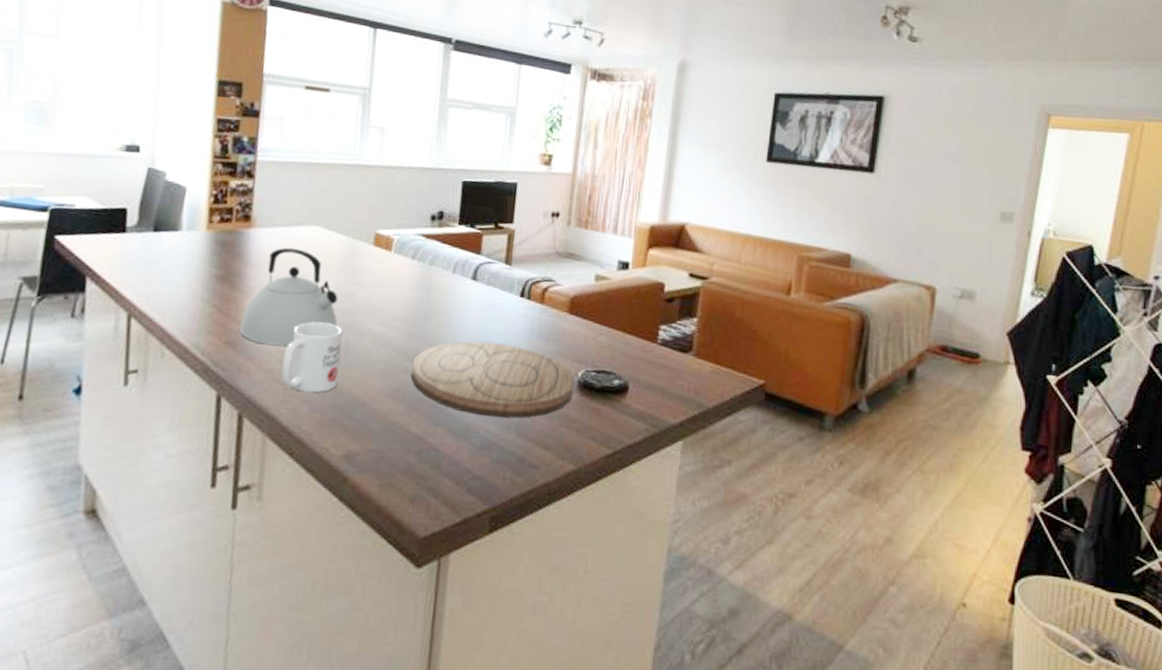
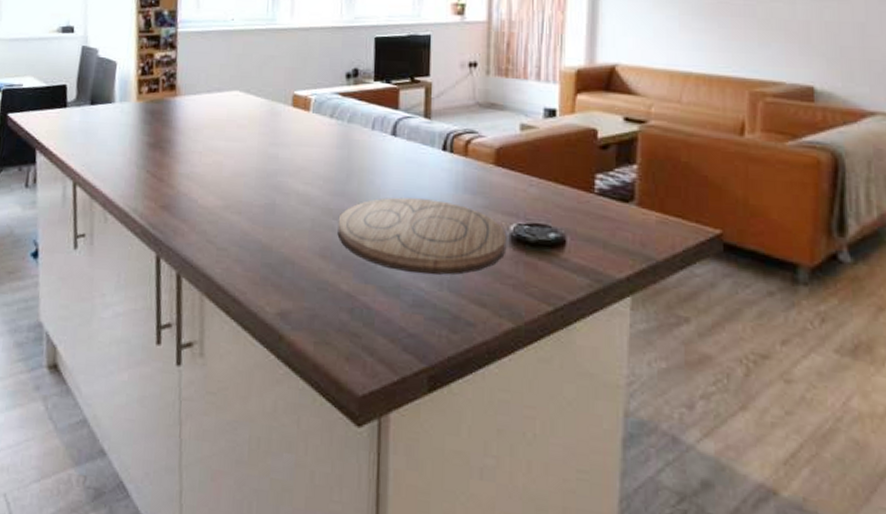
kettle: present [239,247,338,347] -> none [173,113,263,209]
mug: present [281,321,343,393] -> none [213,183,269,253]

